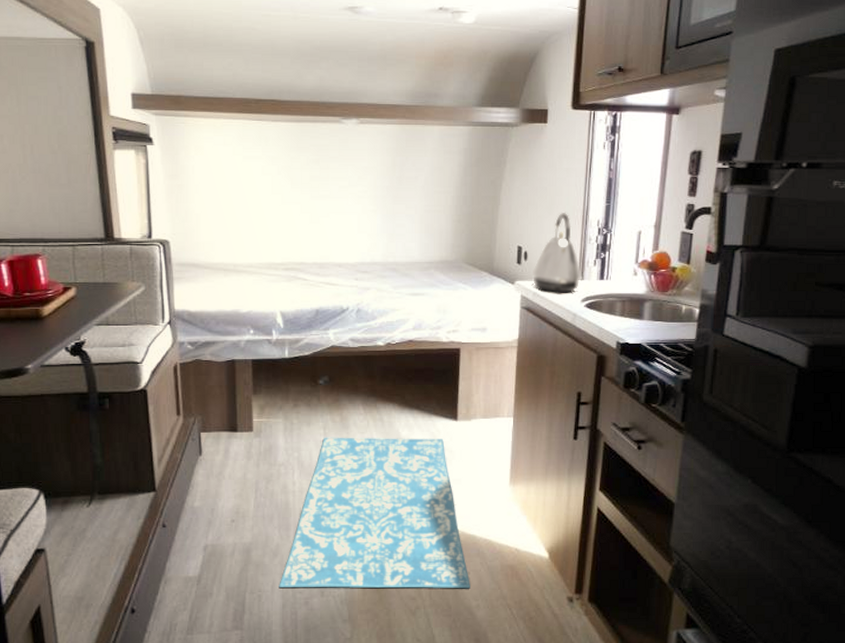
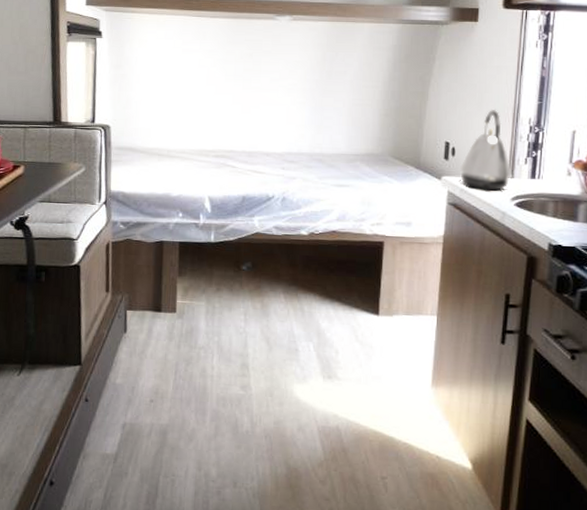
rug: present [279,437,470,589] -> none [192,323,387,495]

